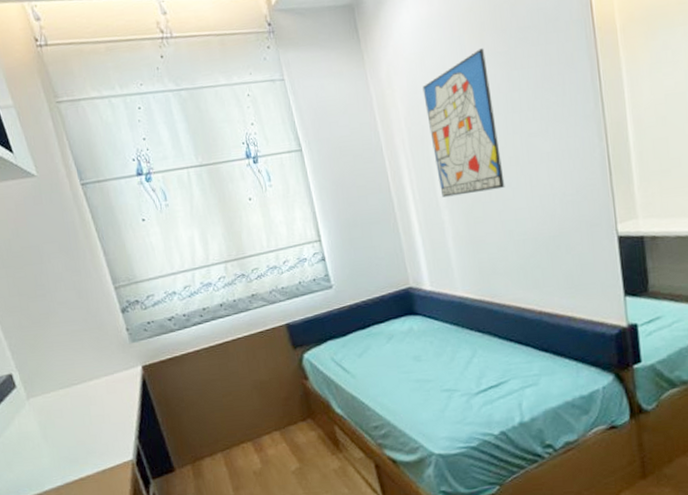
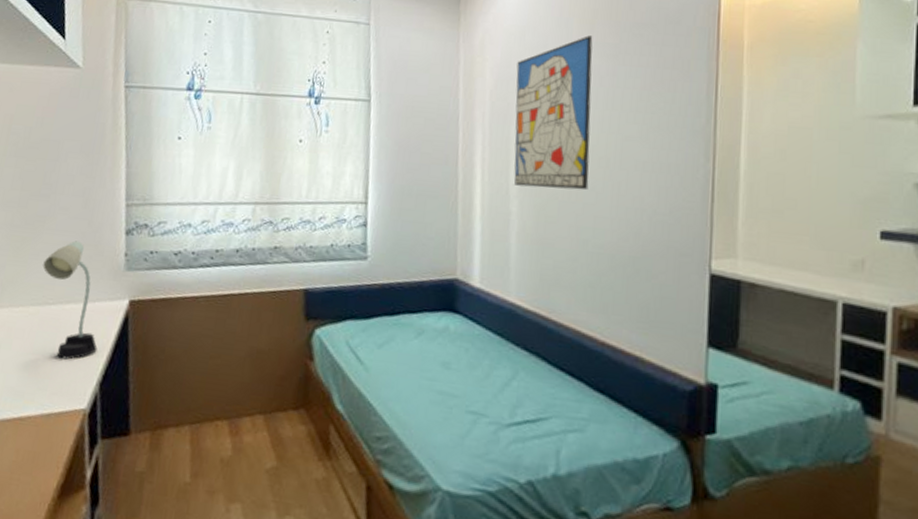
desk lamp: none [59,327,127,426] -> present [43,240,98,360]

